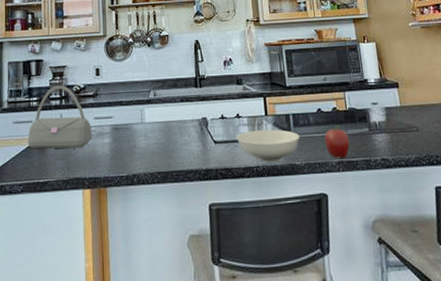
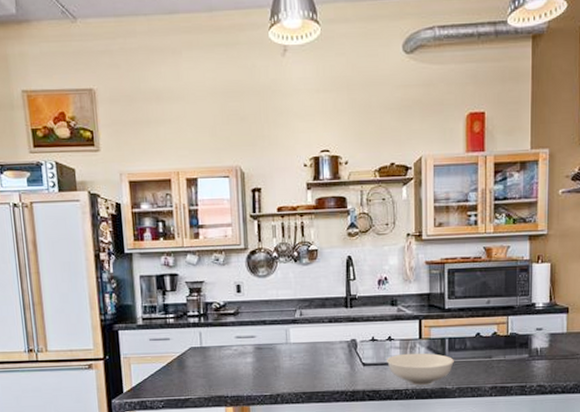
handbag: present [28,85,93,149] -> none [166,302,235,367]
fruit: present [324,125,350,158] -> none [480,351,507,383]

